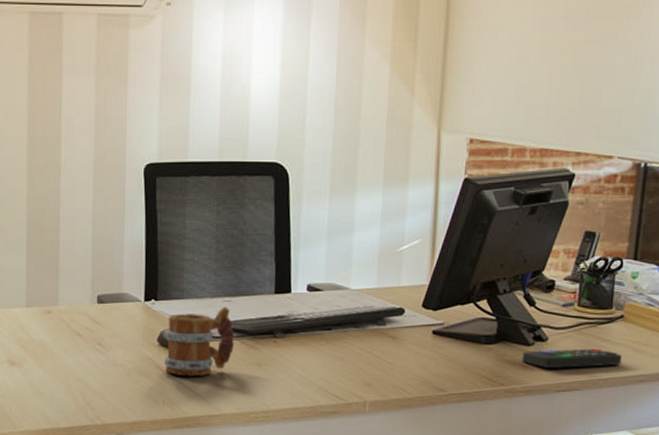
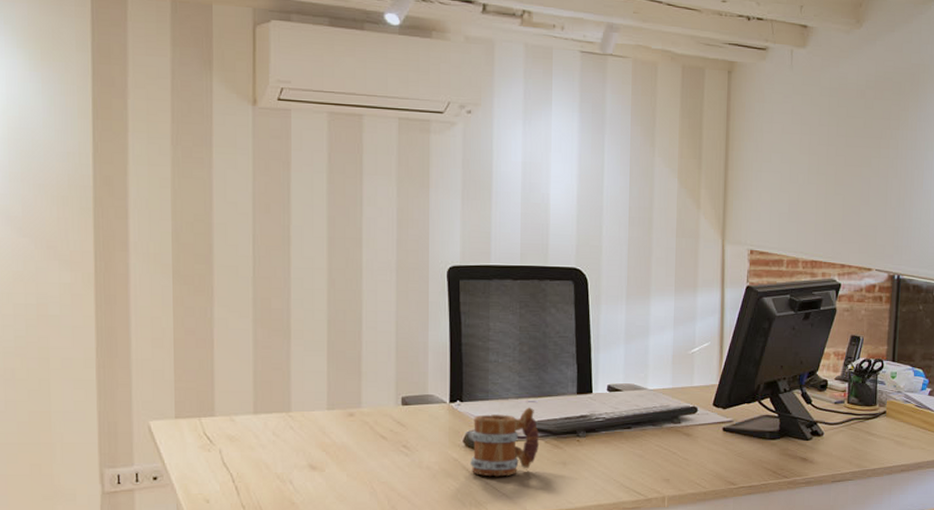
remote control: present [521,348,622,368] -> none [802,442,886,460]

